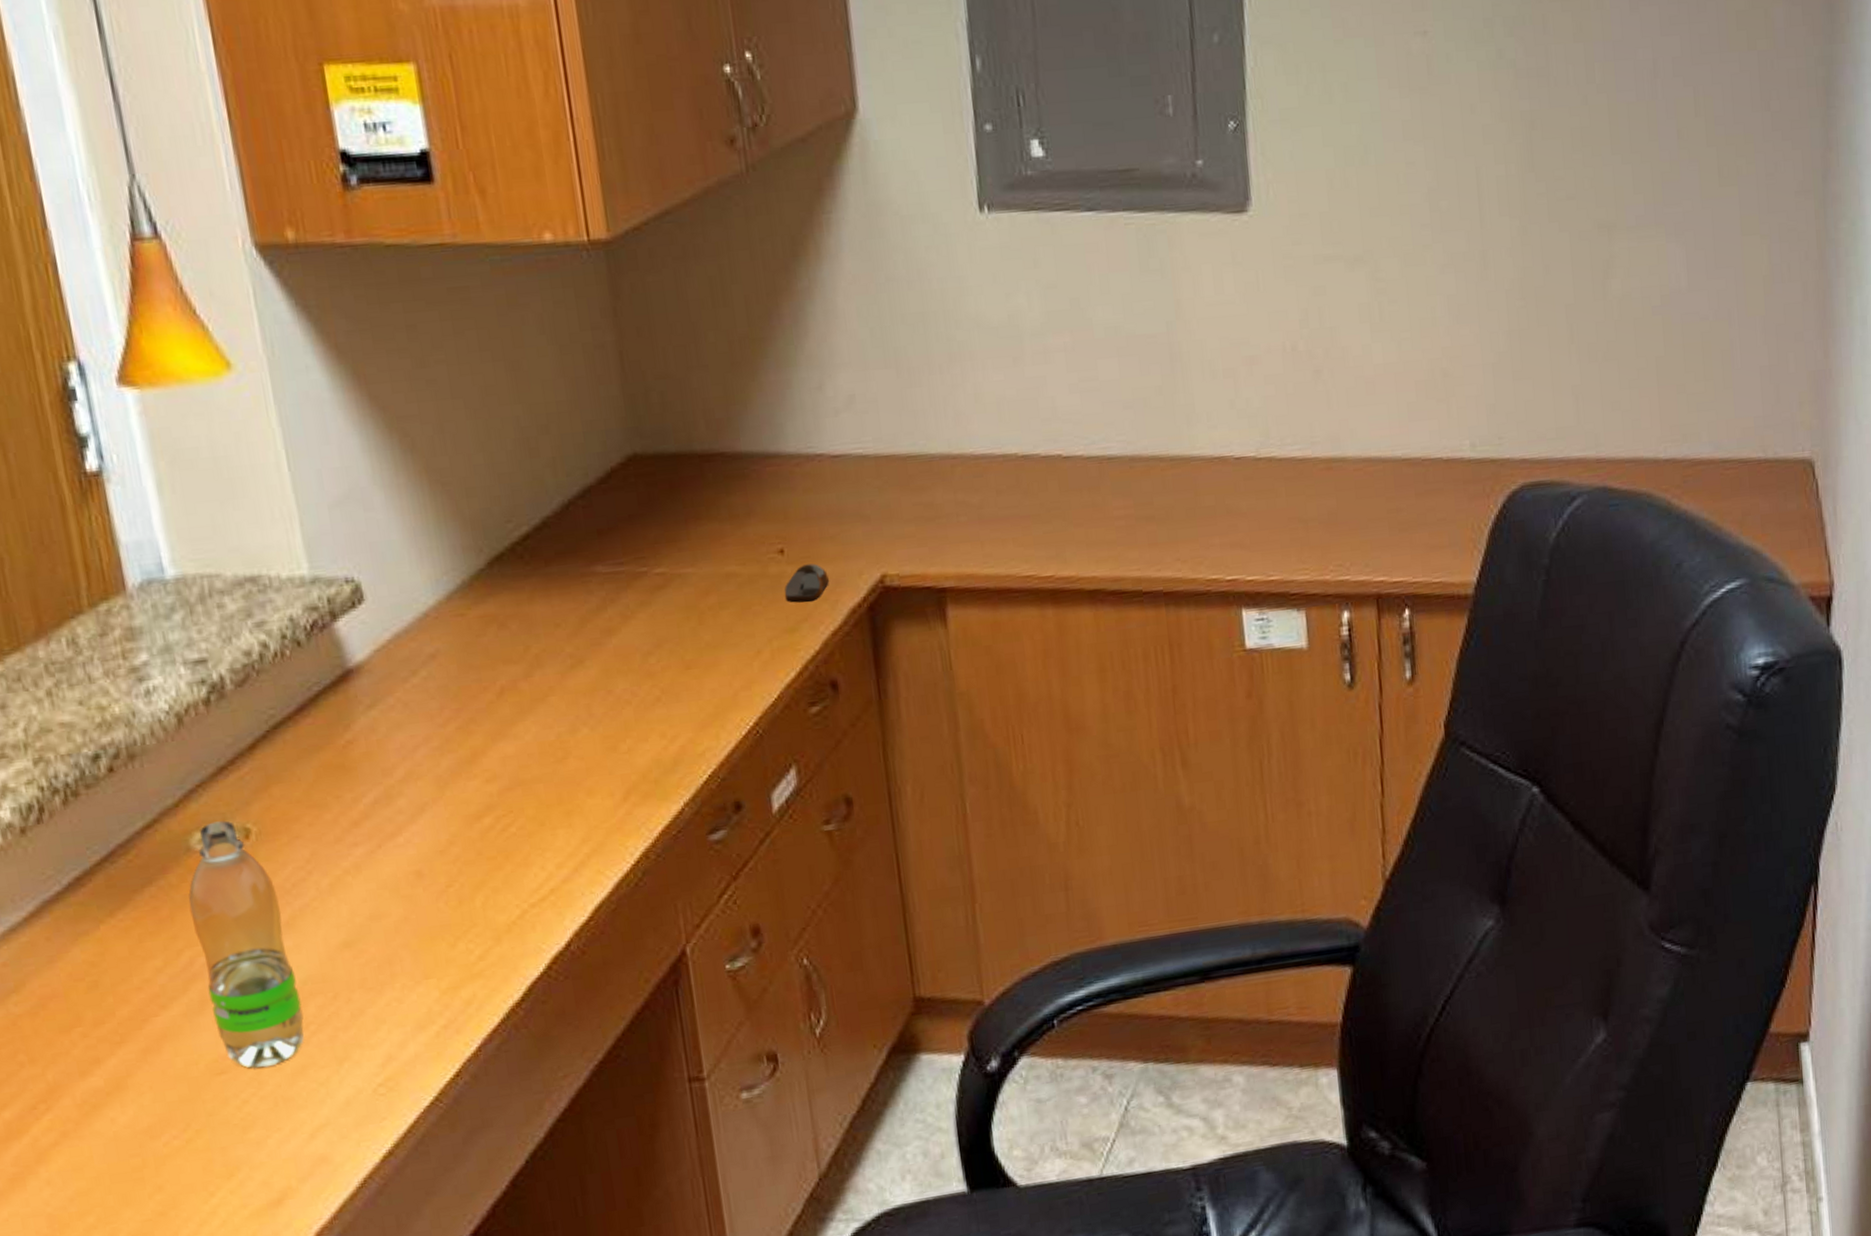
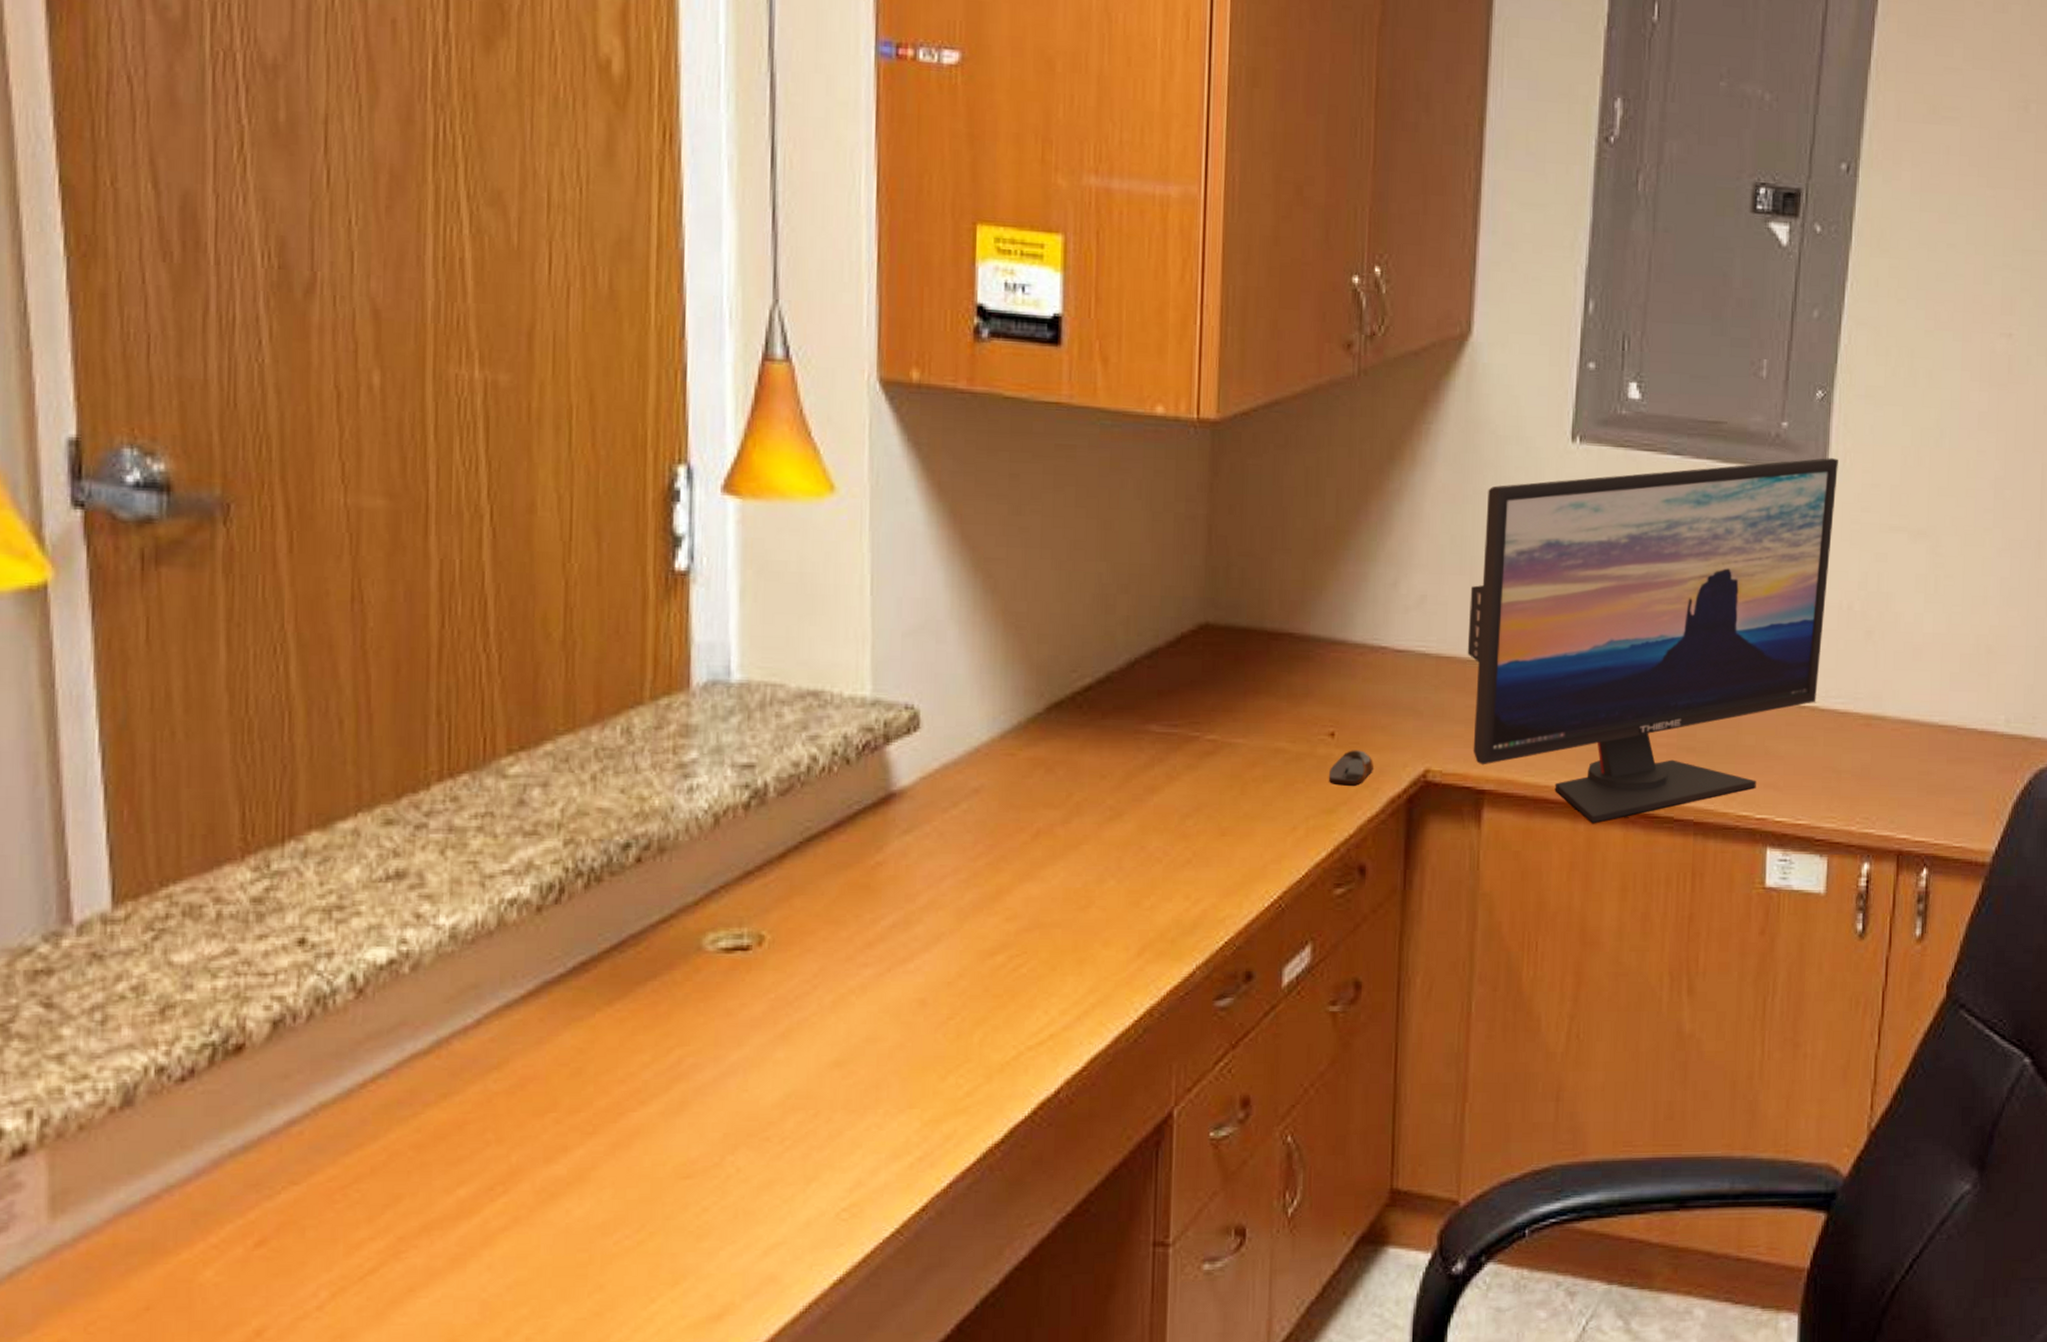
bottle: present [188,821,304,1069] -> none [688,925,781,1177]
computer monitor: none [898,192,1272,609] -> present [1467,458,1838,825]

